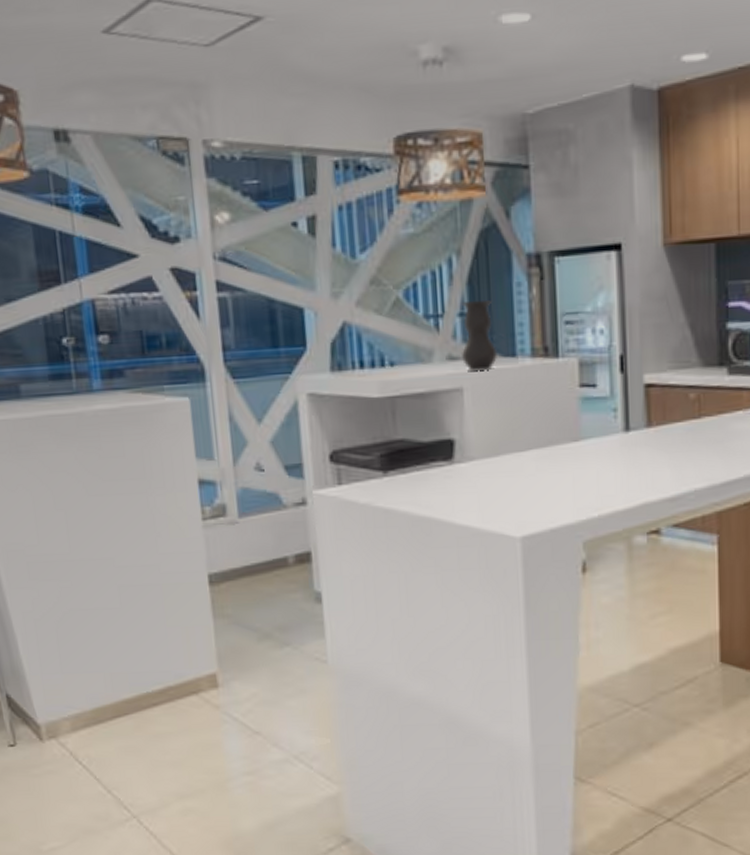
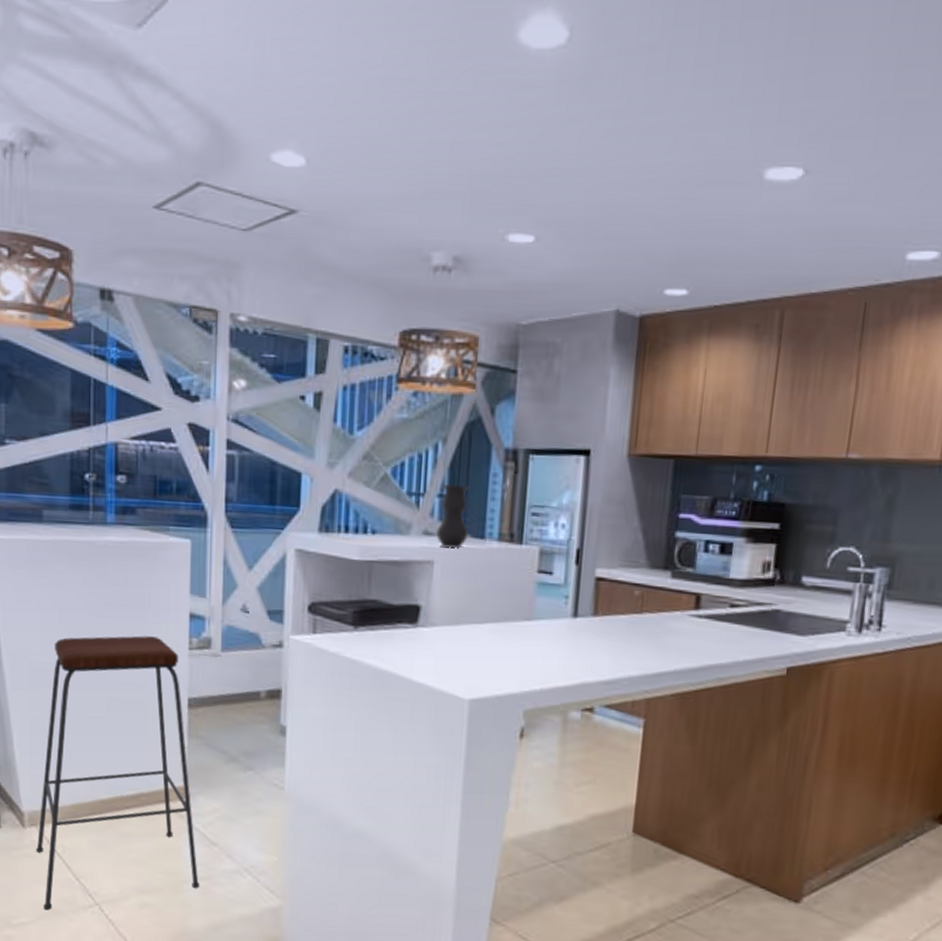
bar stool: none [51,510,247,830] -> present [36,636,200,910]

